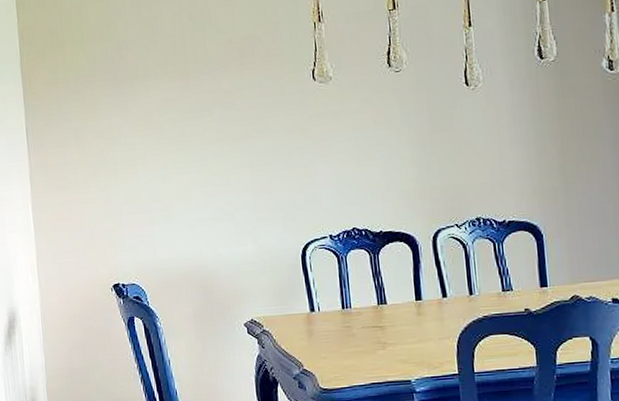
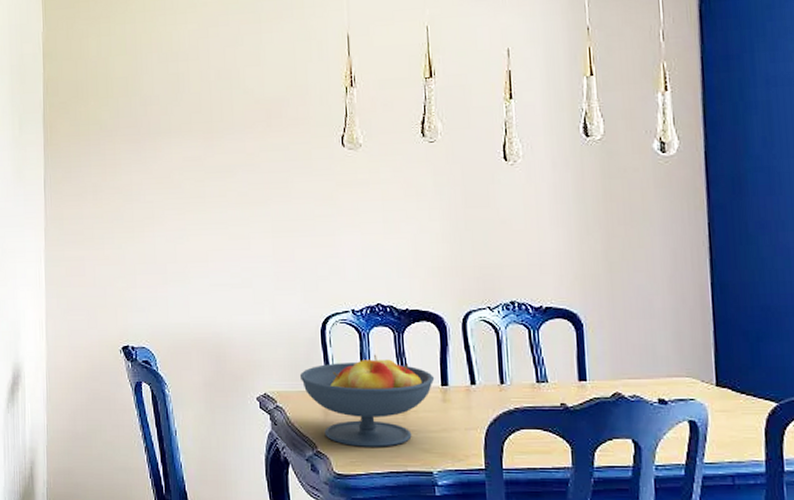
fruit bowl: none [283,275,409,363] -> present [299,354,435,447]

